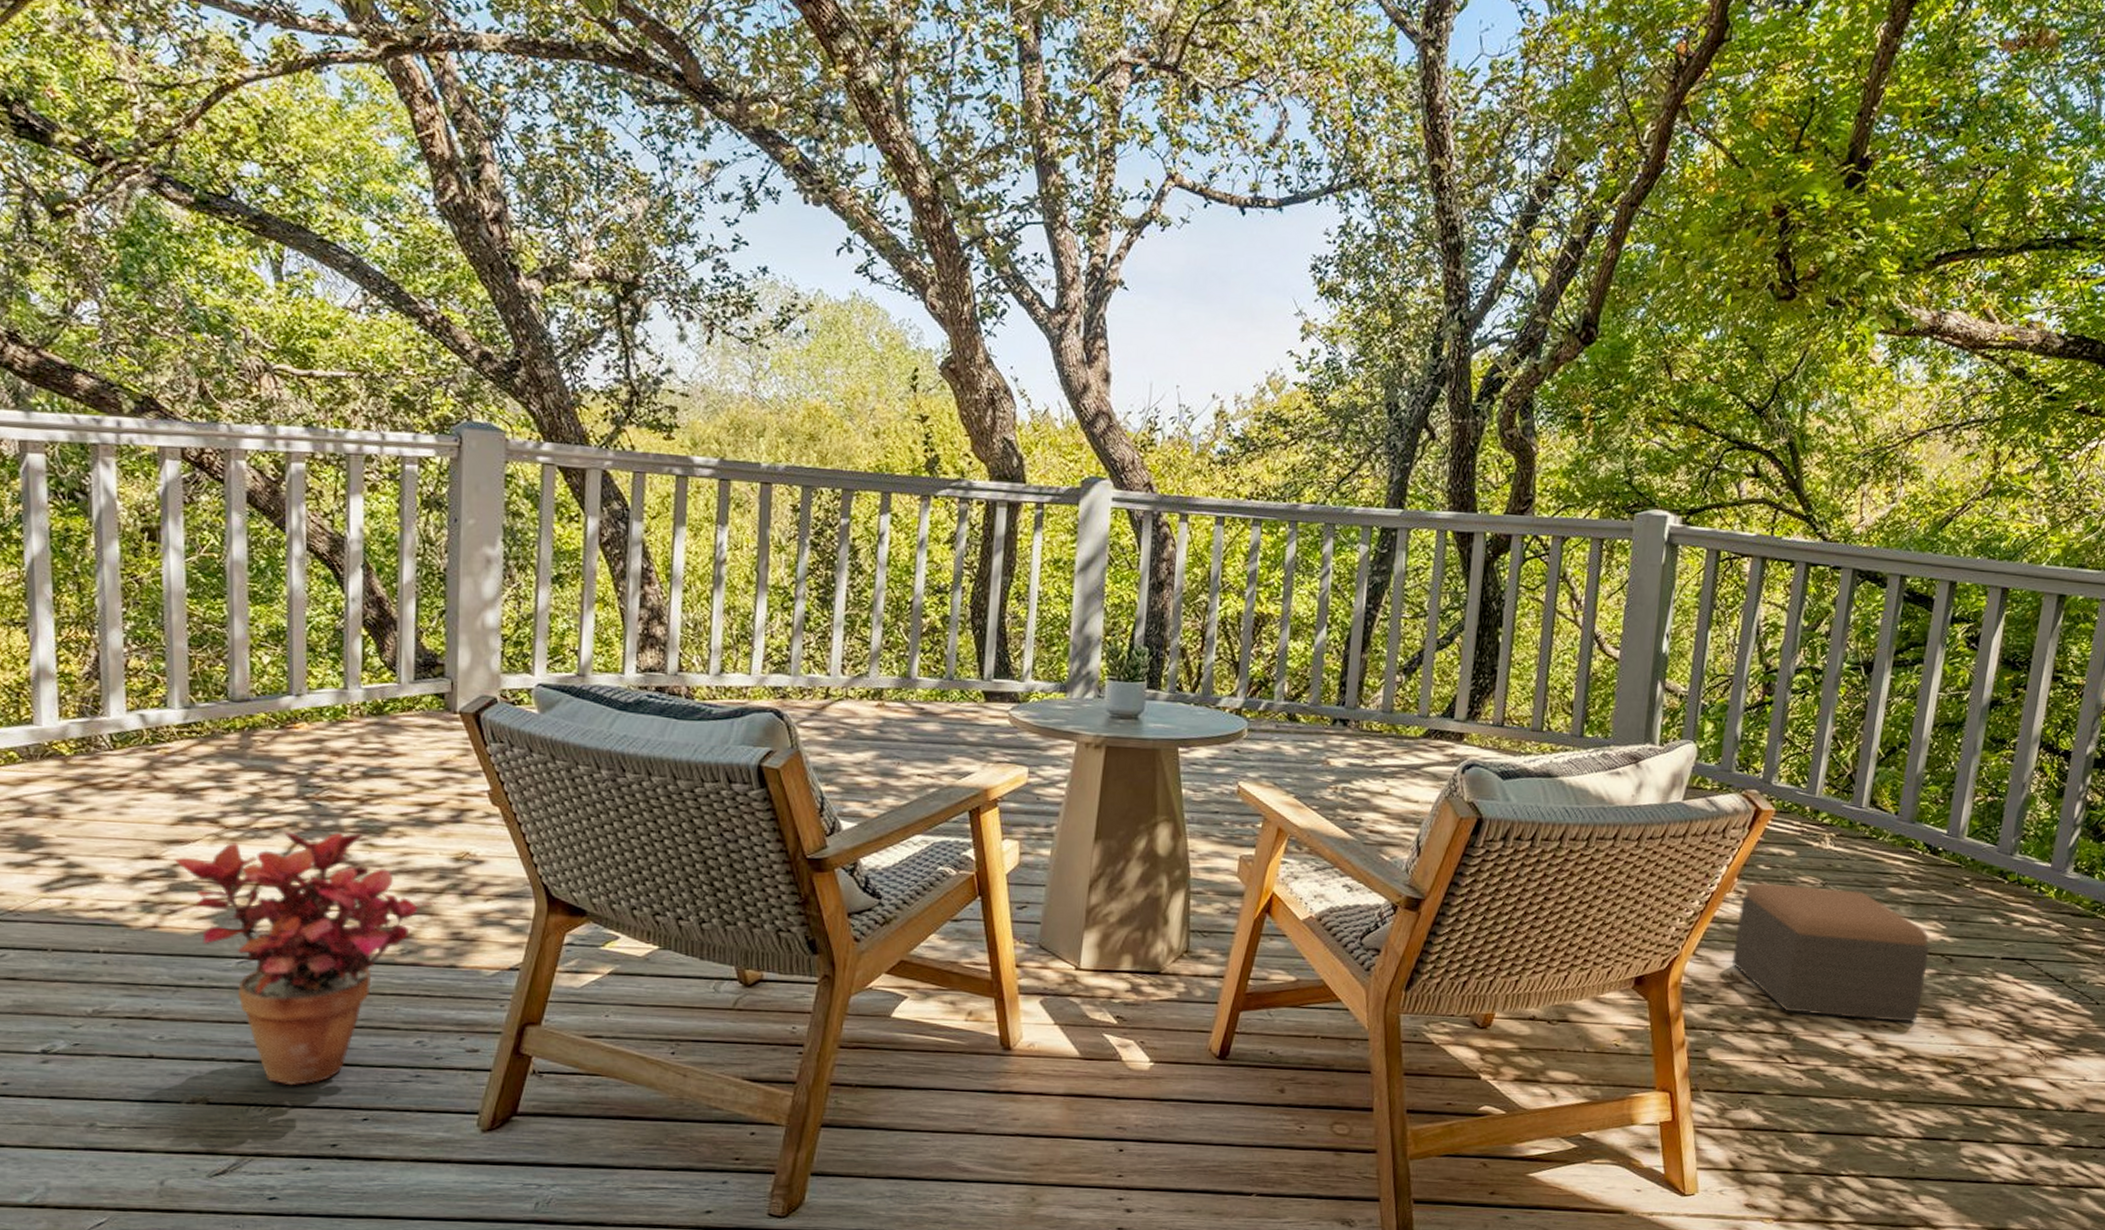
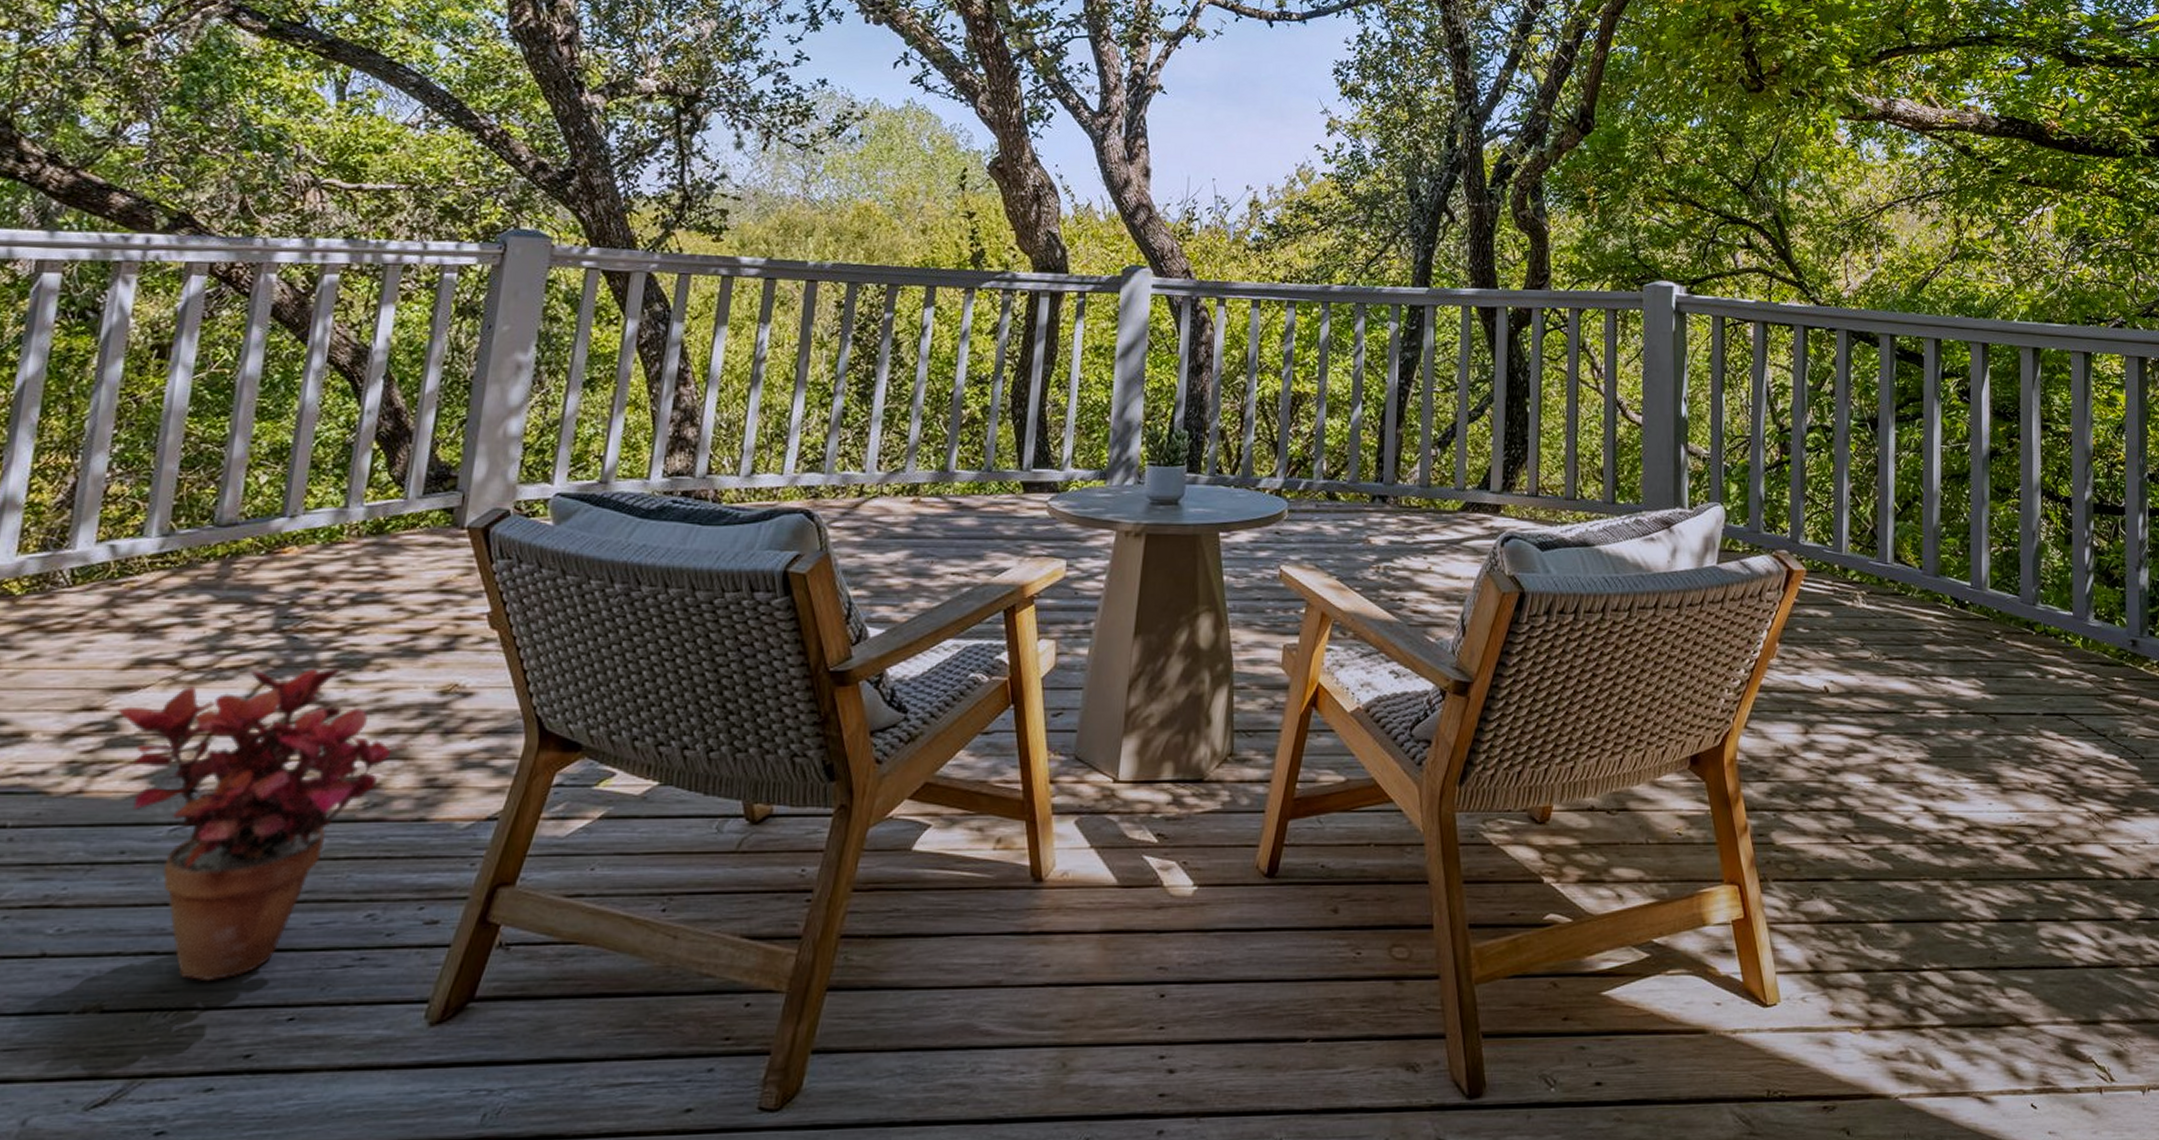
footstool: present [1731,882,1930,1023] -> none [1784,646,1974,791]

